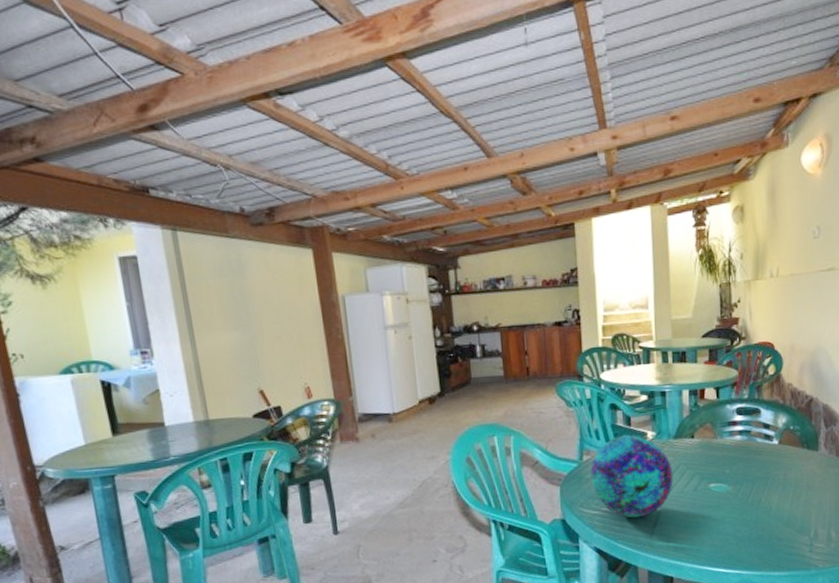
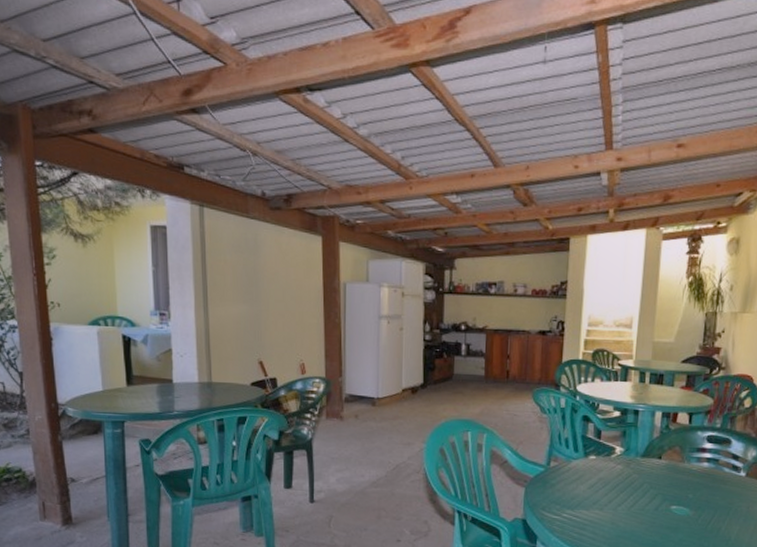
decorative ball: present [590,434,673,518] -> none [555,447,637,529]

